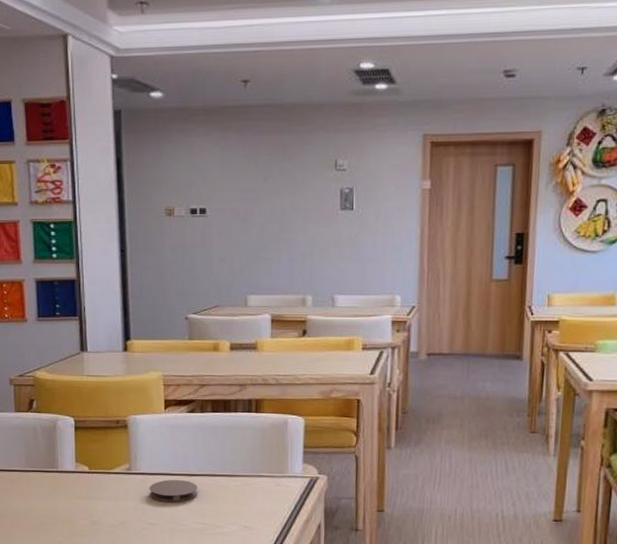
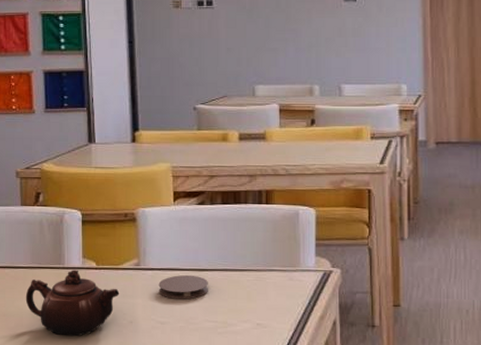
teapot: none [21,473,112,536] -> present [25,270,120,337]

